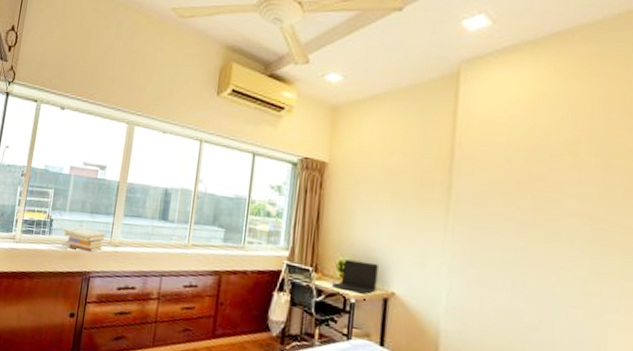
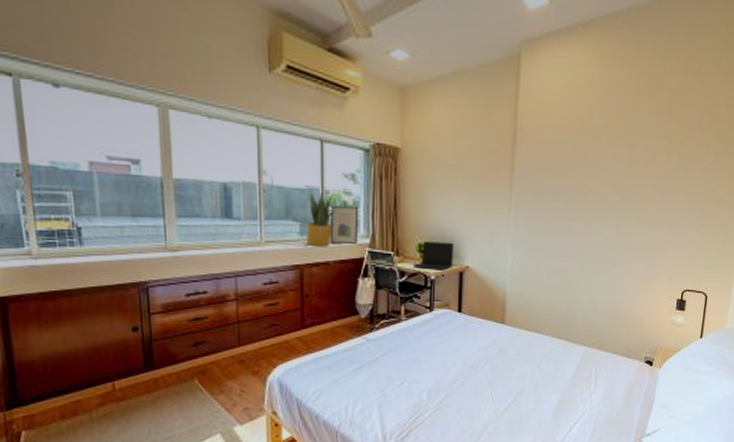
books: present [61,227,106,253] -> none [96,234,158,261]
planter: none [228,201,258,256] -> present [306,192,334,247]
picture frame: none [250,215,282,257] -> present [330,205,359,245]

